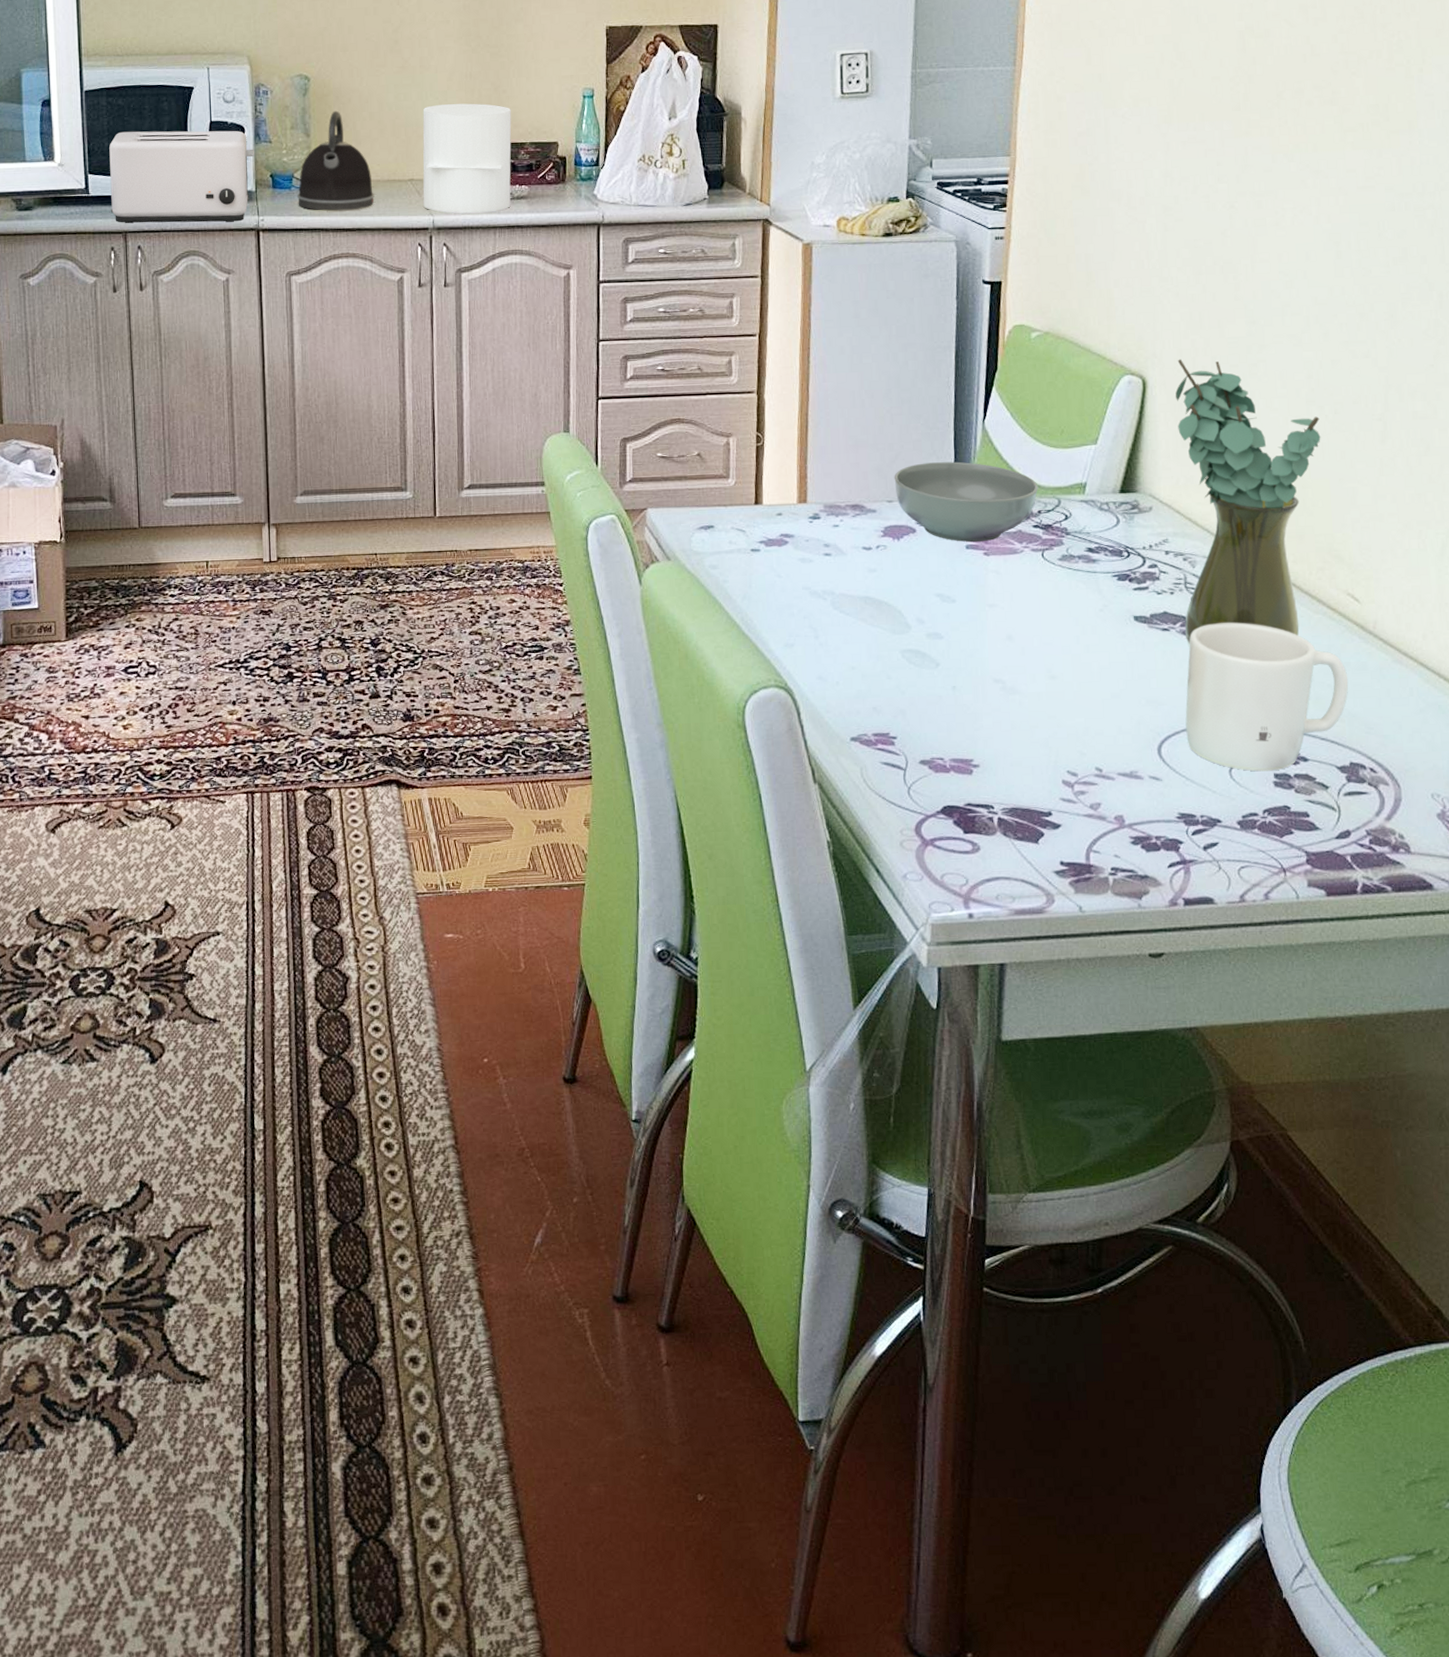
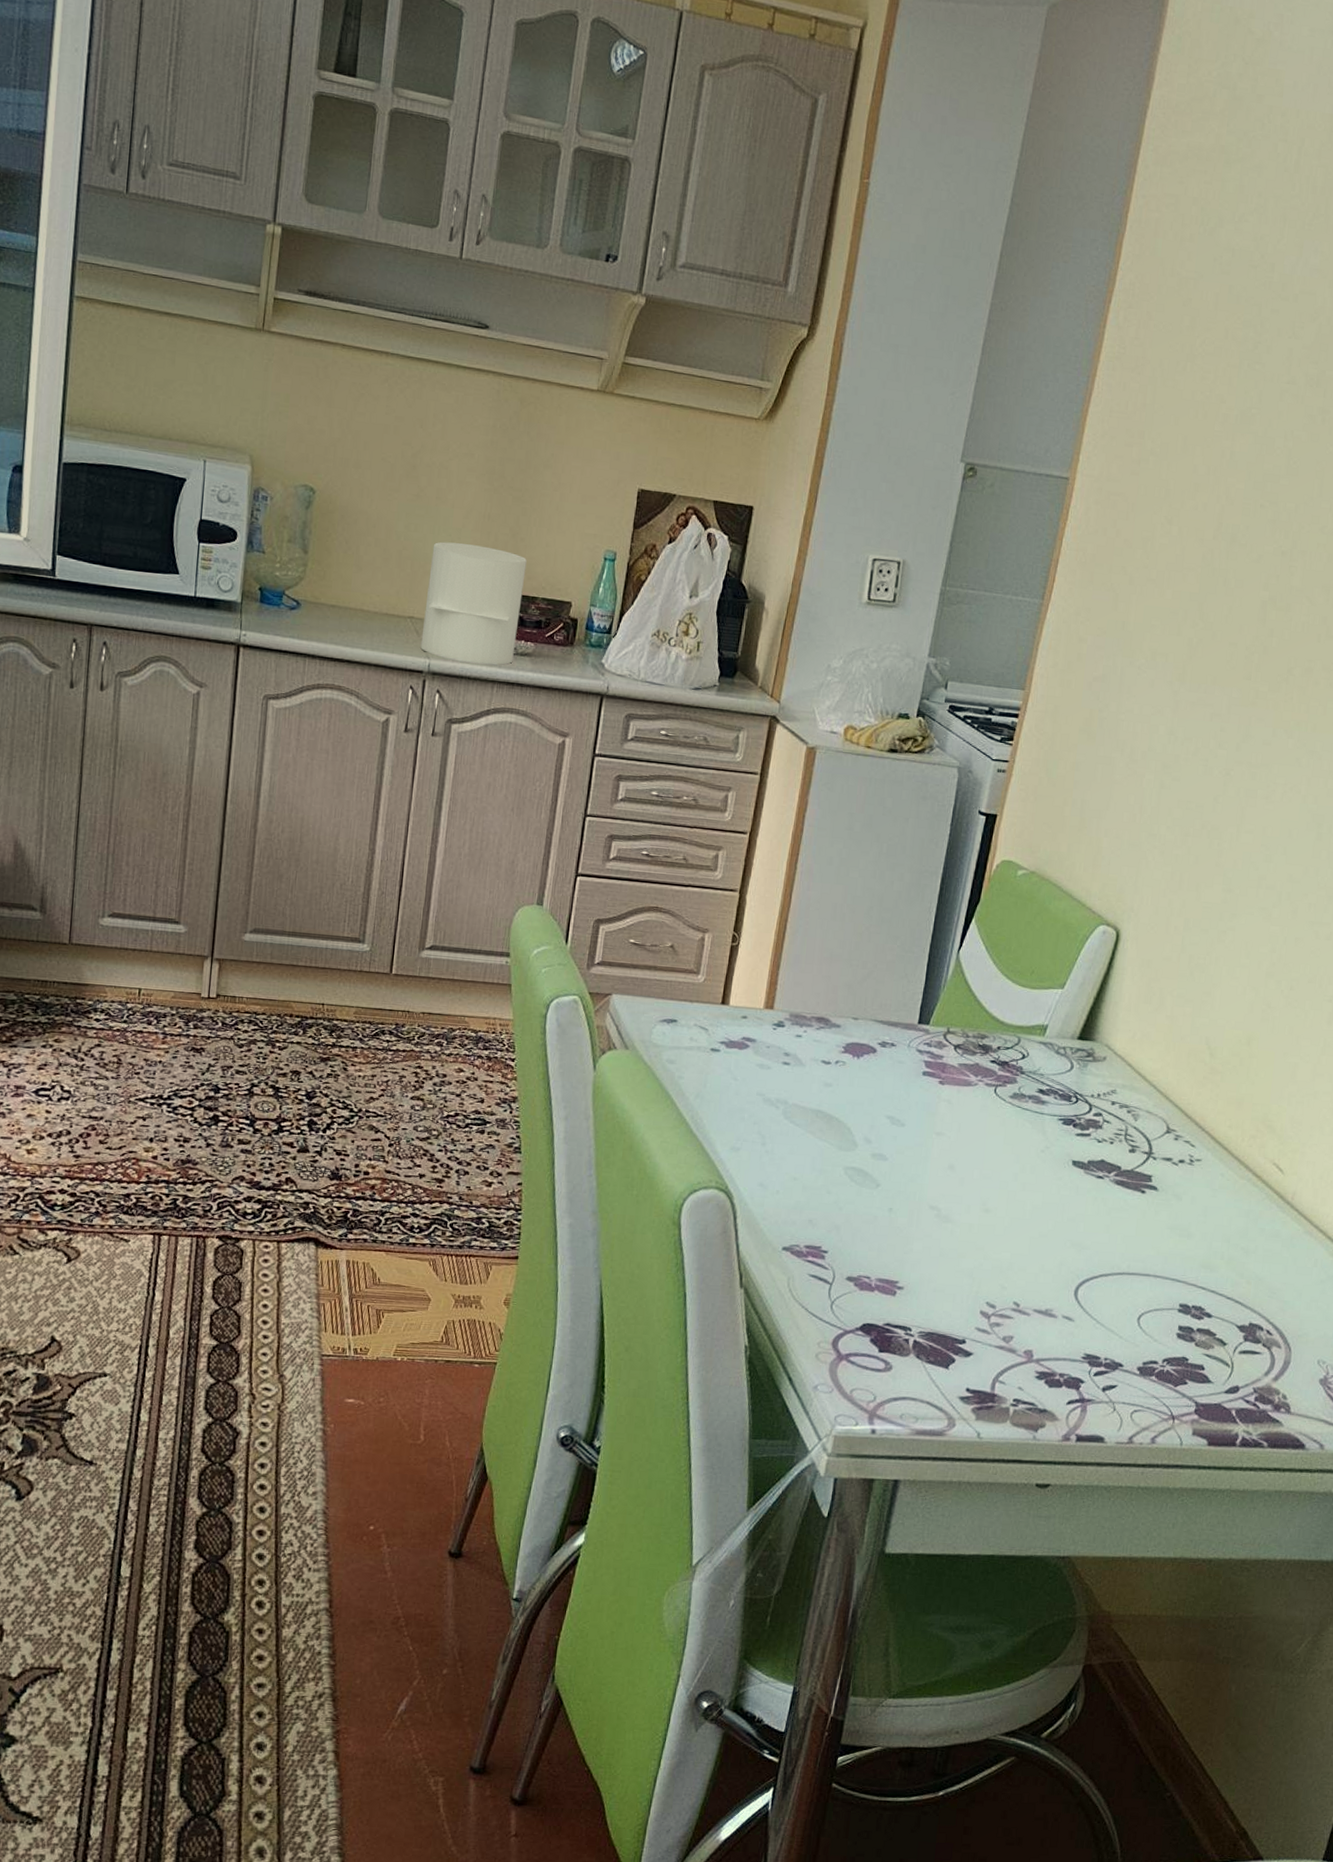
toaster: present [109,130,254,224] -> none [78,514,245,633]
kettle: present [296,110,375,211] -> none [285,530,370,640]
bowl: present [894,461,1039,543] -> none [862,984,1002,1071]
vase: present [1175,359,1321,647] -> none [1117,916,1276,1198]
mug: present [1185,622,1349,772] -> none [1103,1176,1261,1323]

